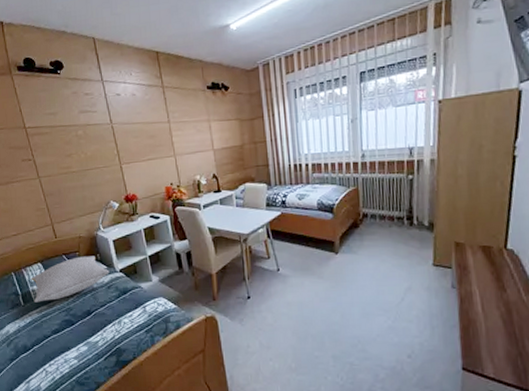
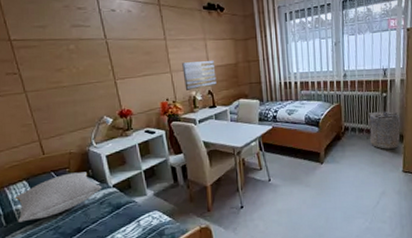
wall art: none [186,143,221,174] -> present [182,61,217,90]
laundry hamper: none [390,195,430,239] -> present [368,111,400,149]

